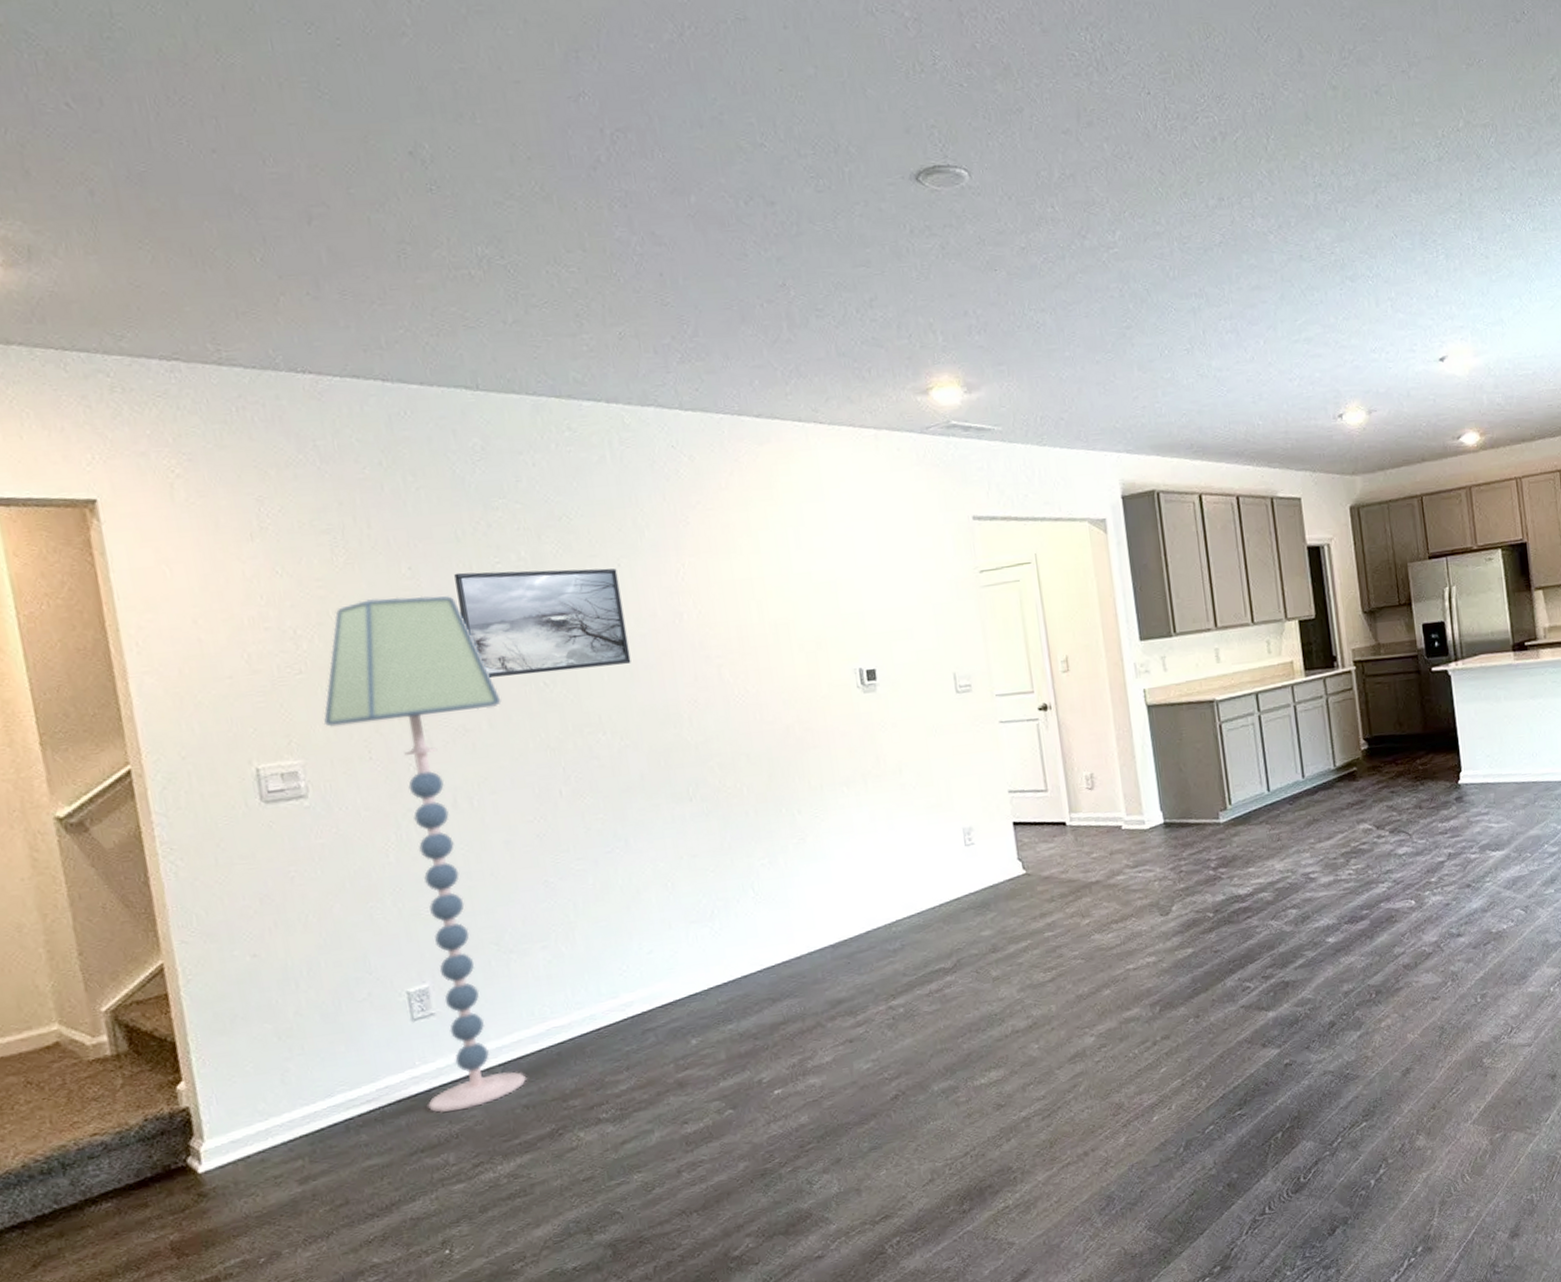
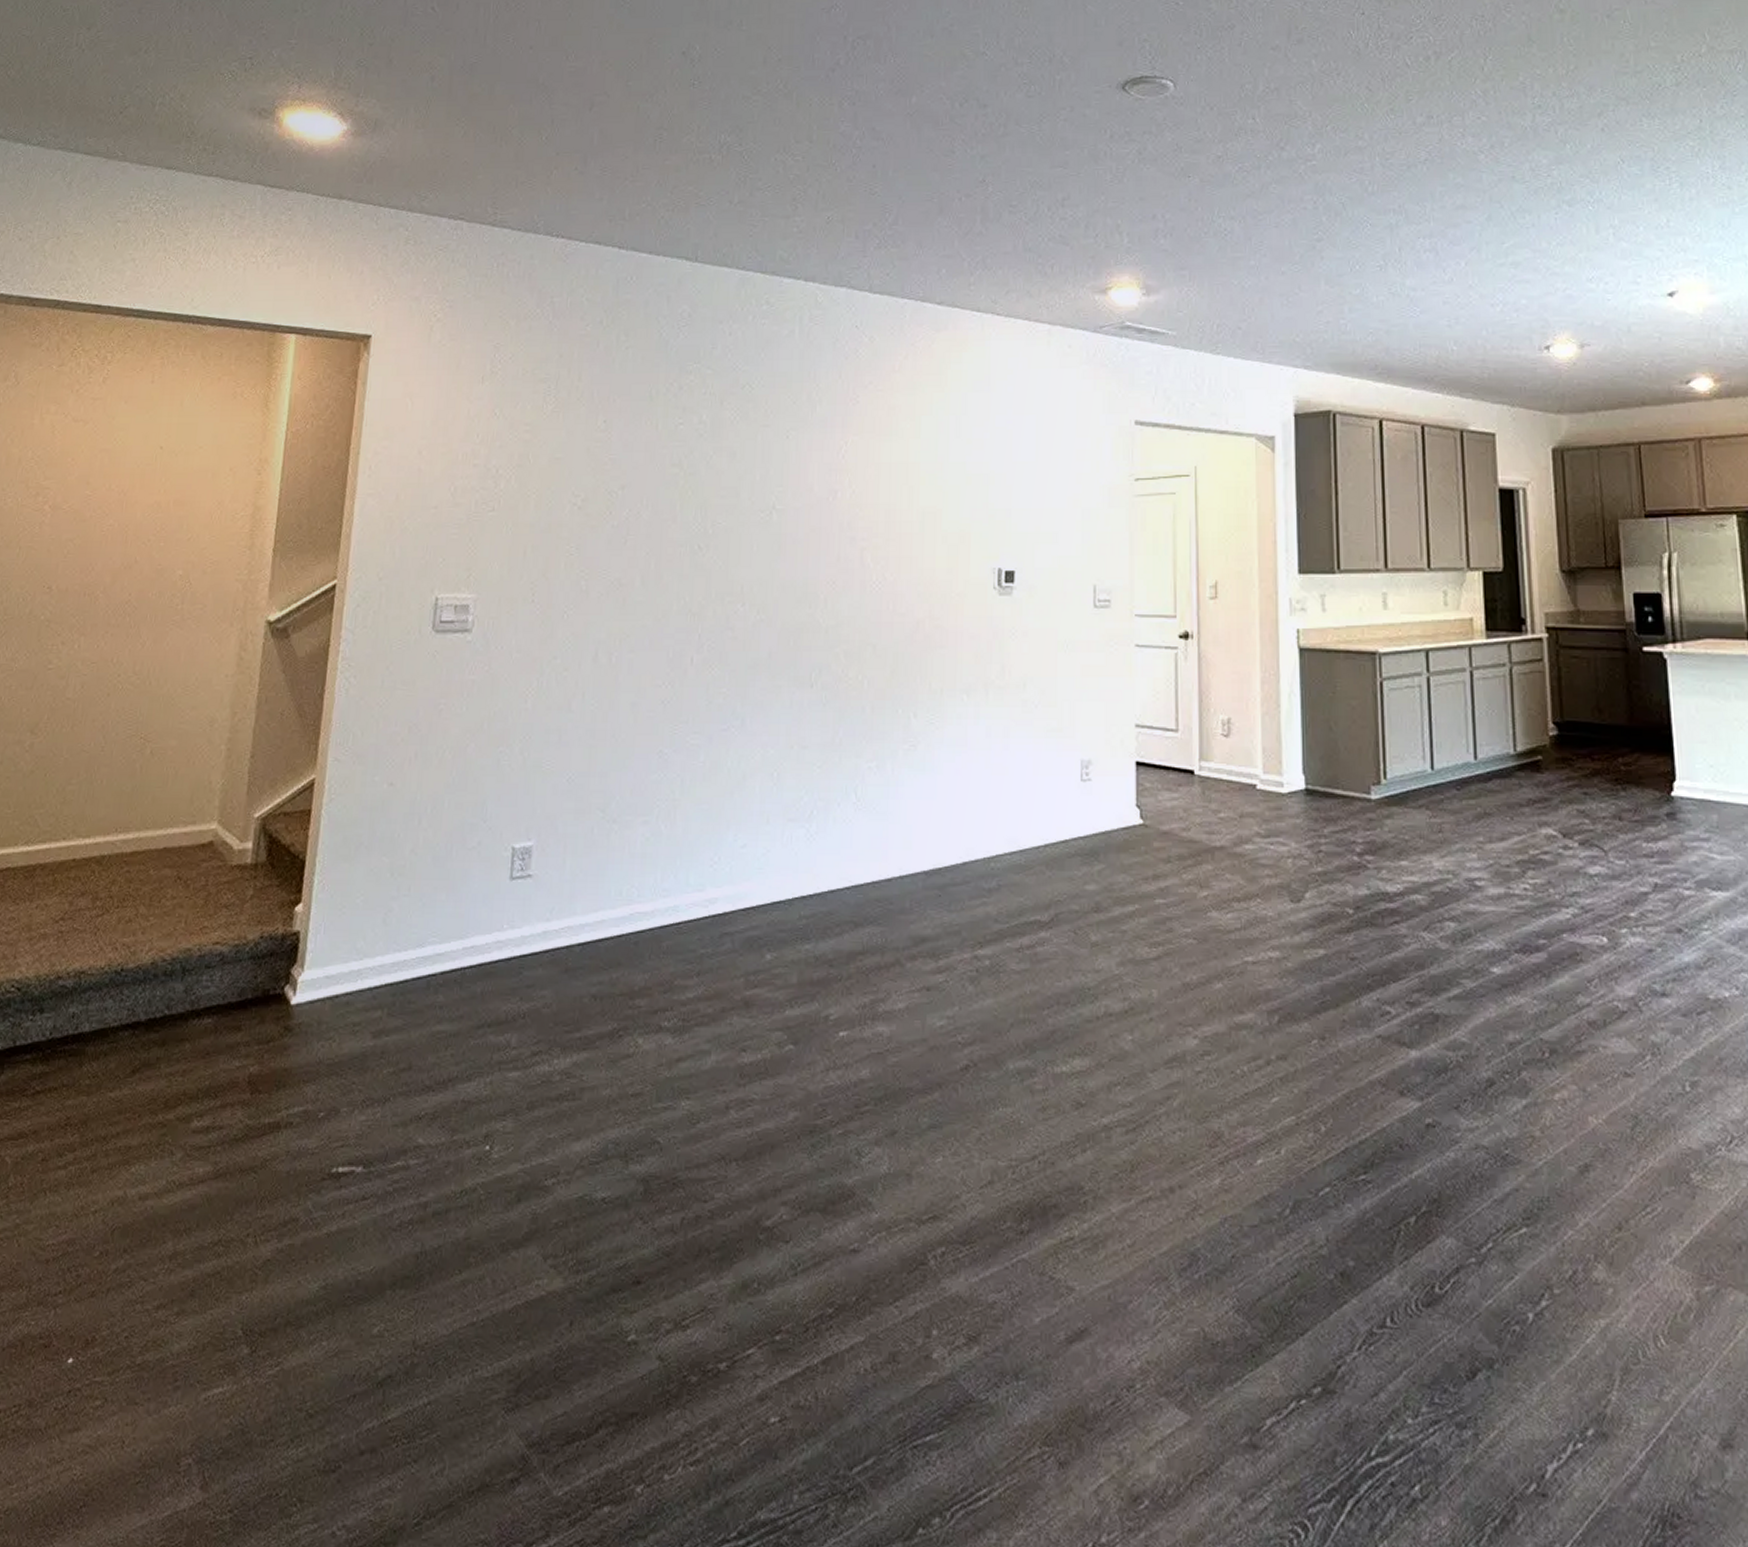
floor lamp: present [323,596,528,1113] -> none [501,447,657,988]
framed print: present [454,568,631,678] -> none [639,430,785,536]

